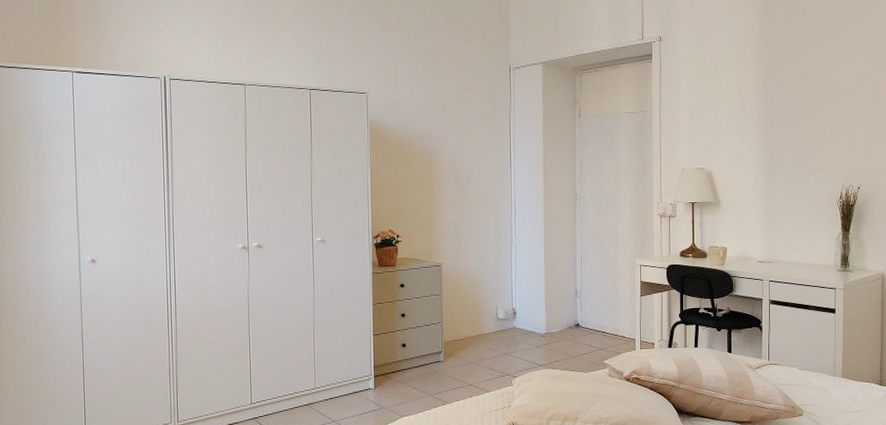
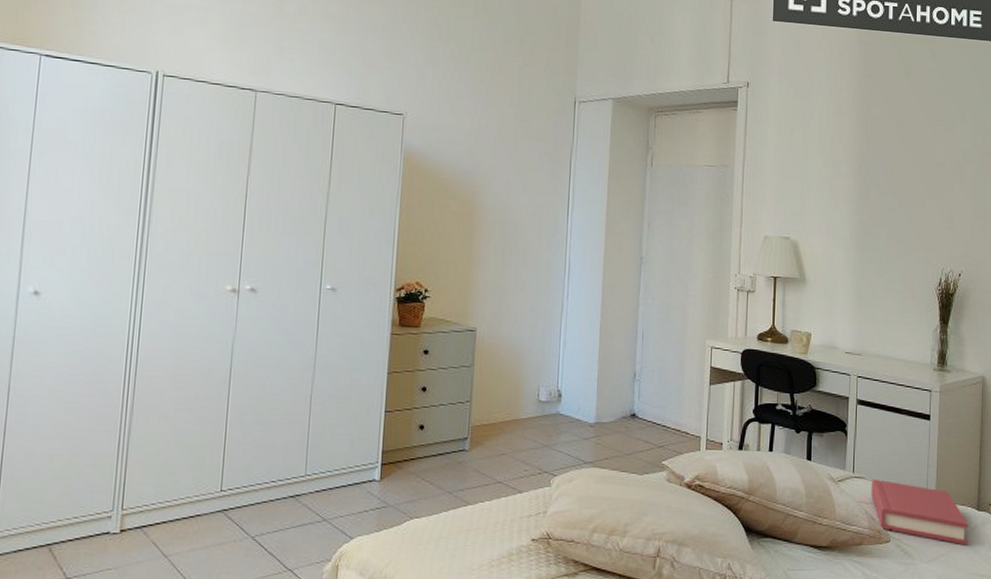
hardback book: none [785,364,873,415] -> present [871,479,969,546]

